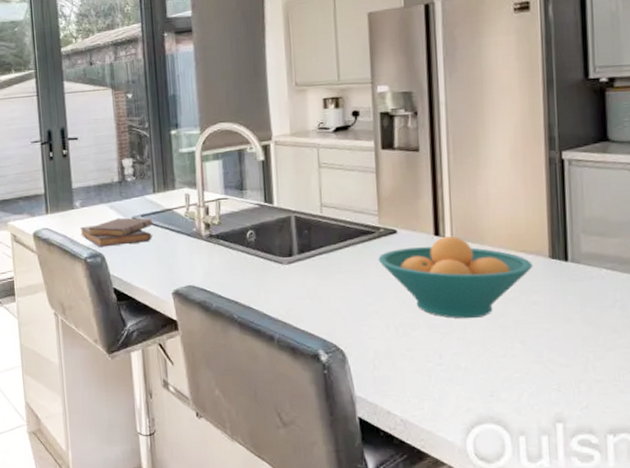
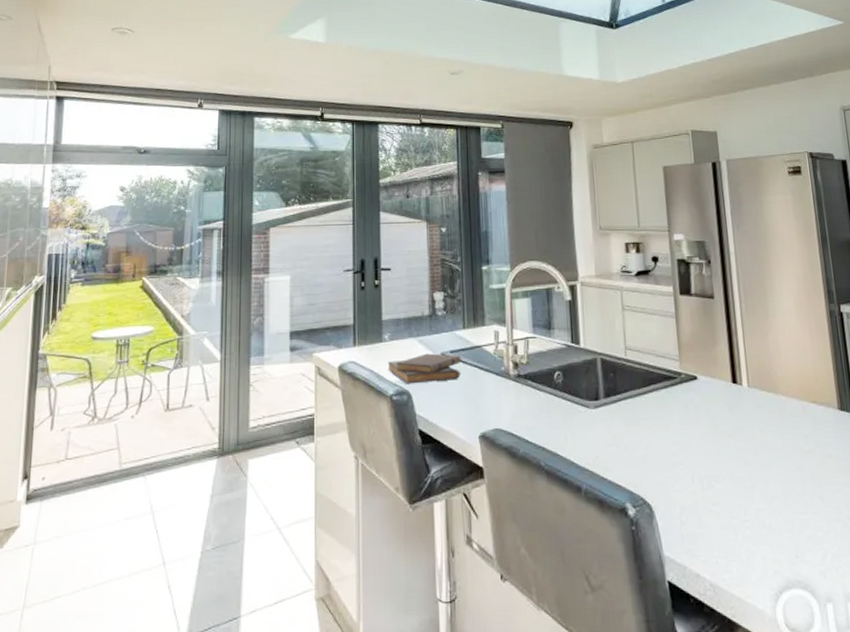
fruit bowl: present [378,235,533,319] -> none [681,383,825,472]

